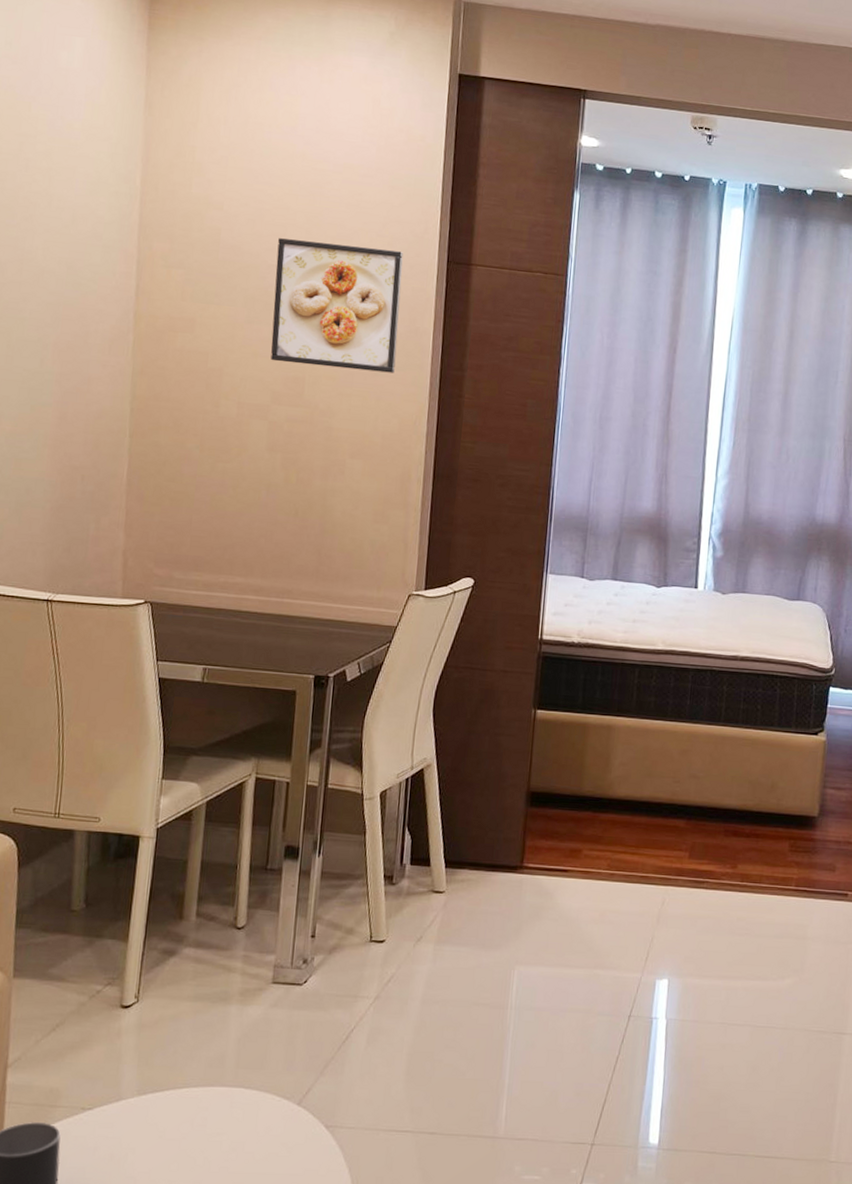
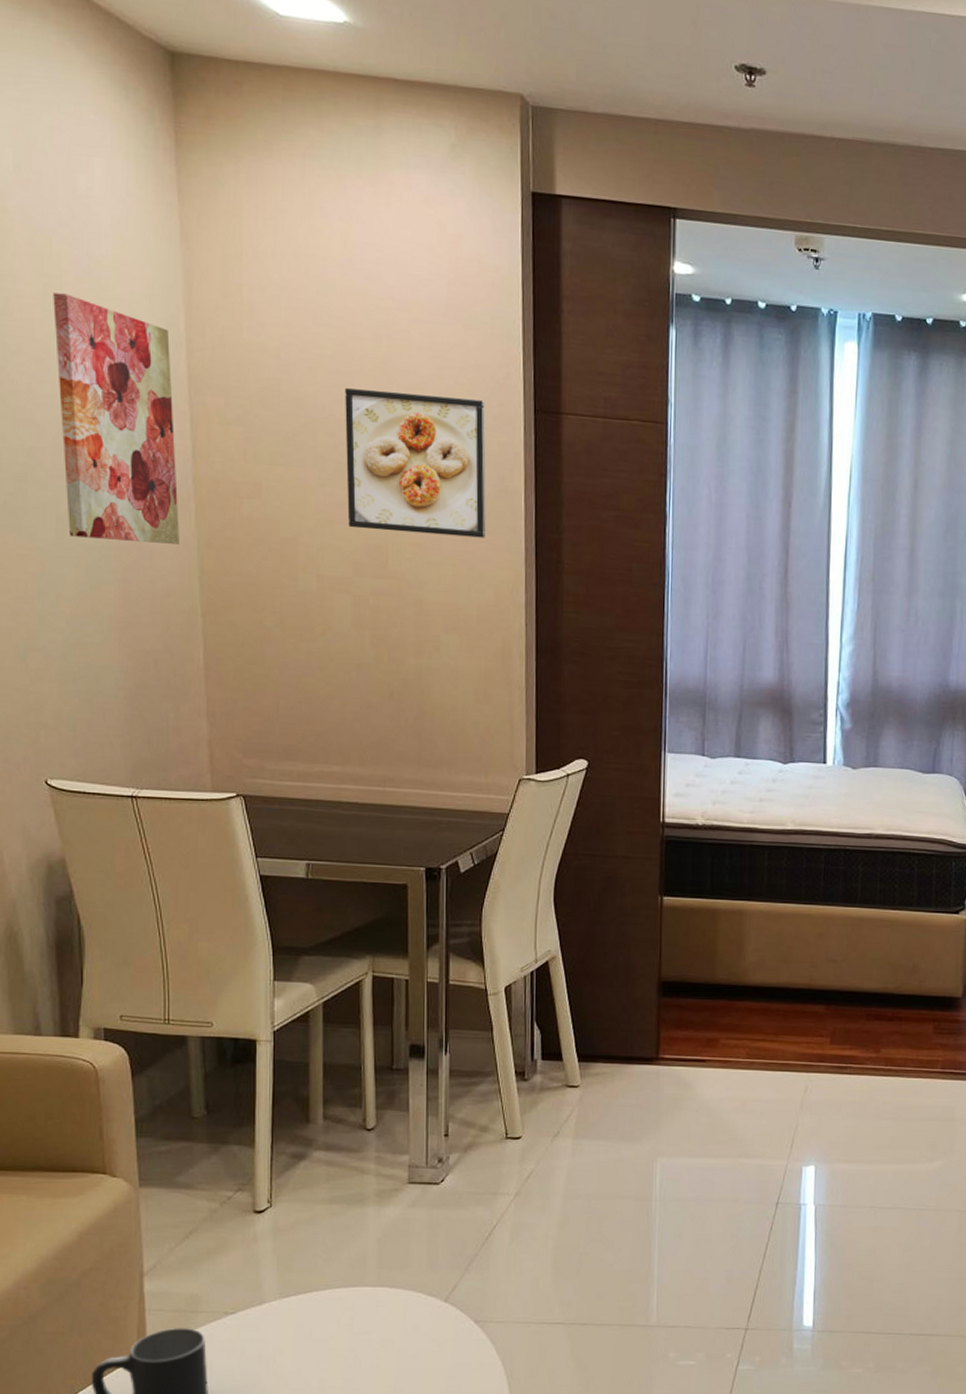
wall art: none [17,150,126,372] -> present [53,293,179,544]

